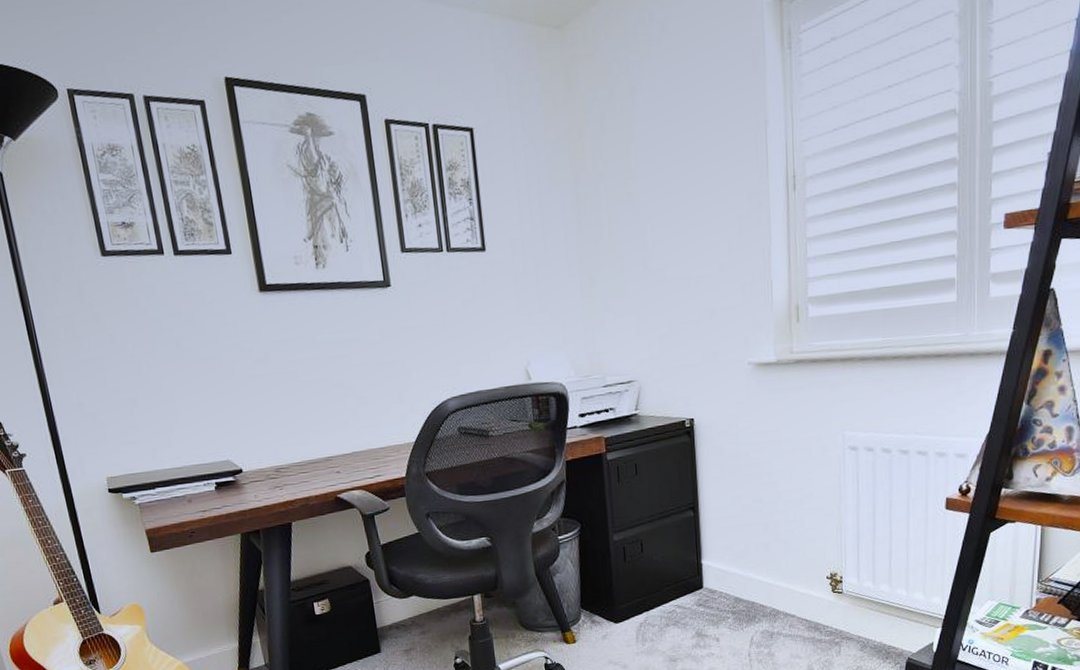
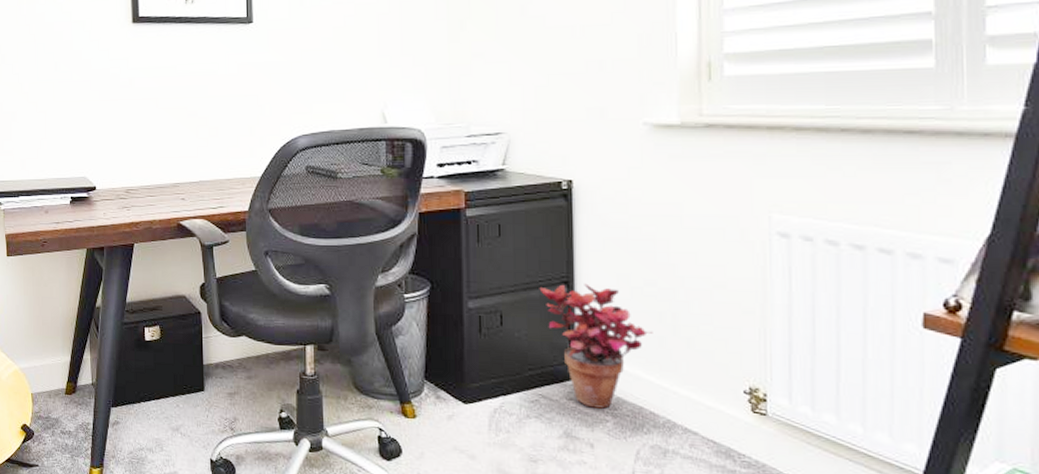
potted plant: none [671,507,760,609] -> present [539,283,653,409]

